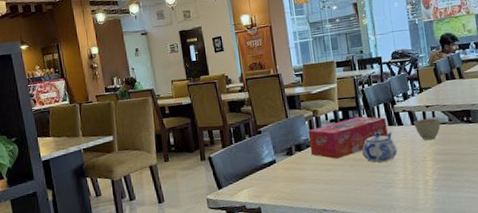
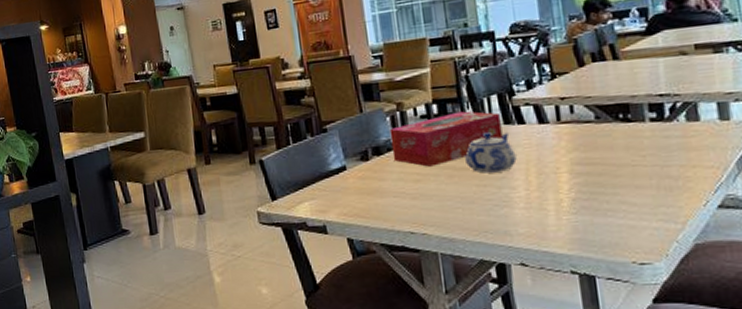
cup: present [413,118,441,140] -> none [540,114,584,145]

